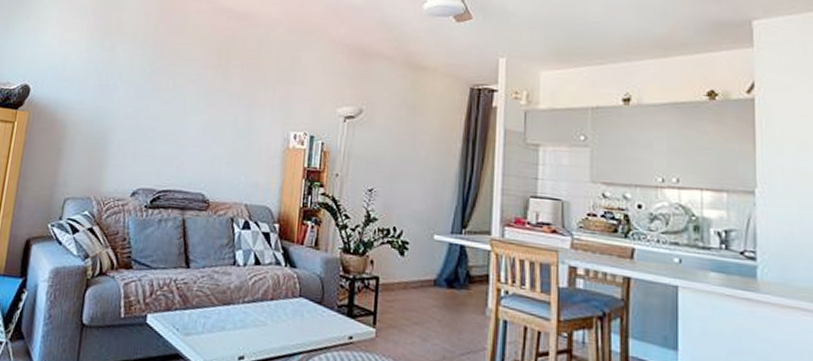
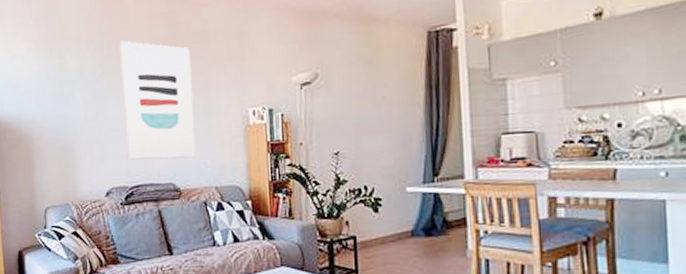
wall art: none [160,45,241,172] -> present [119,40,196,160]

